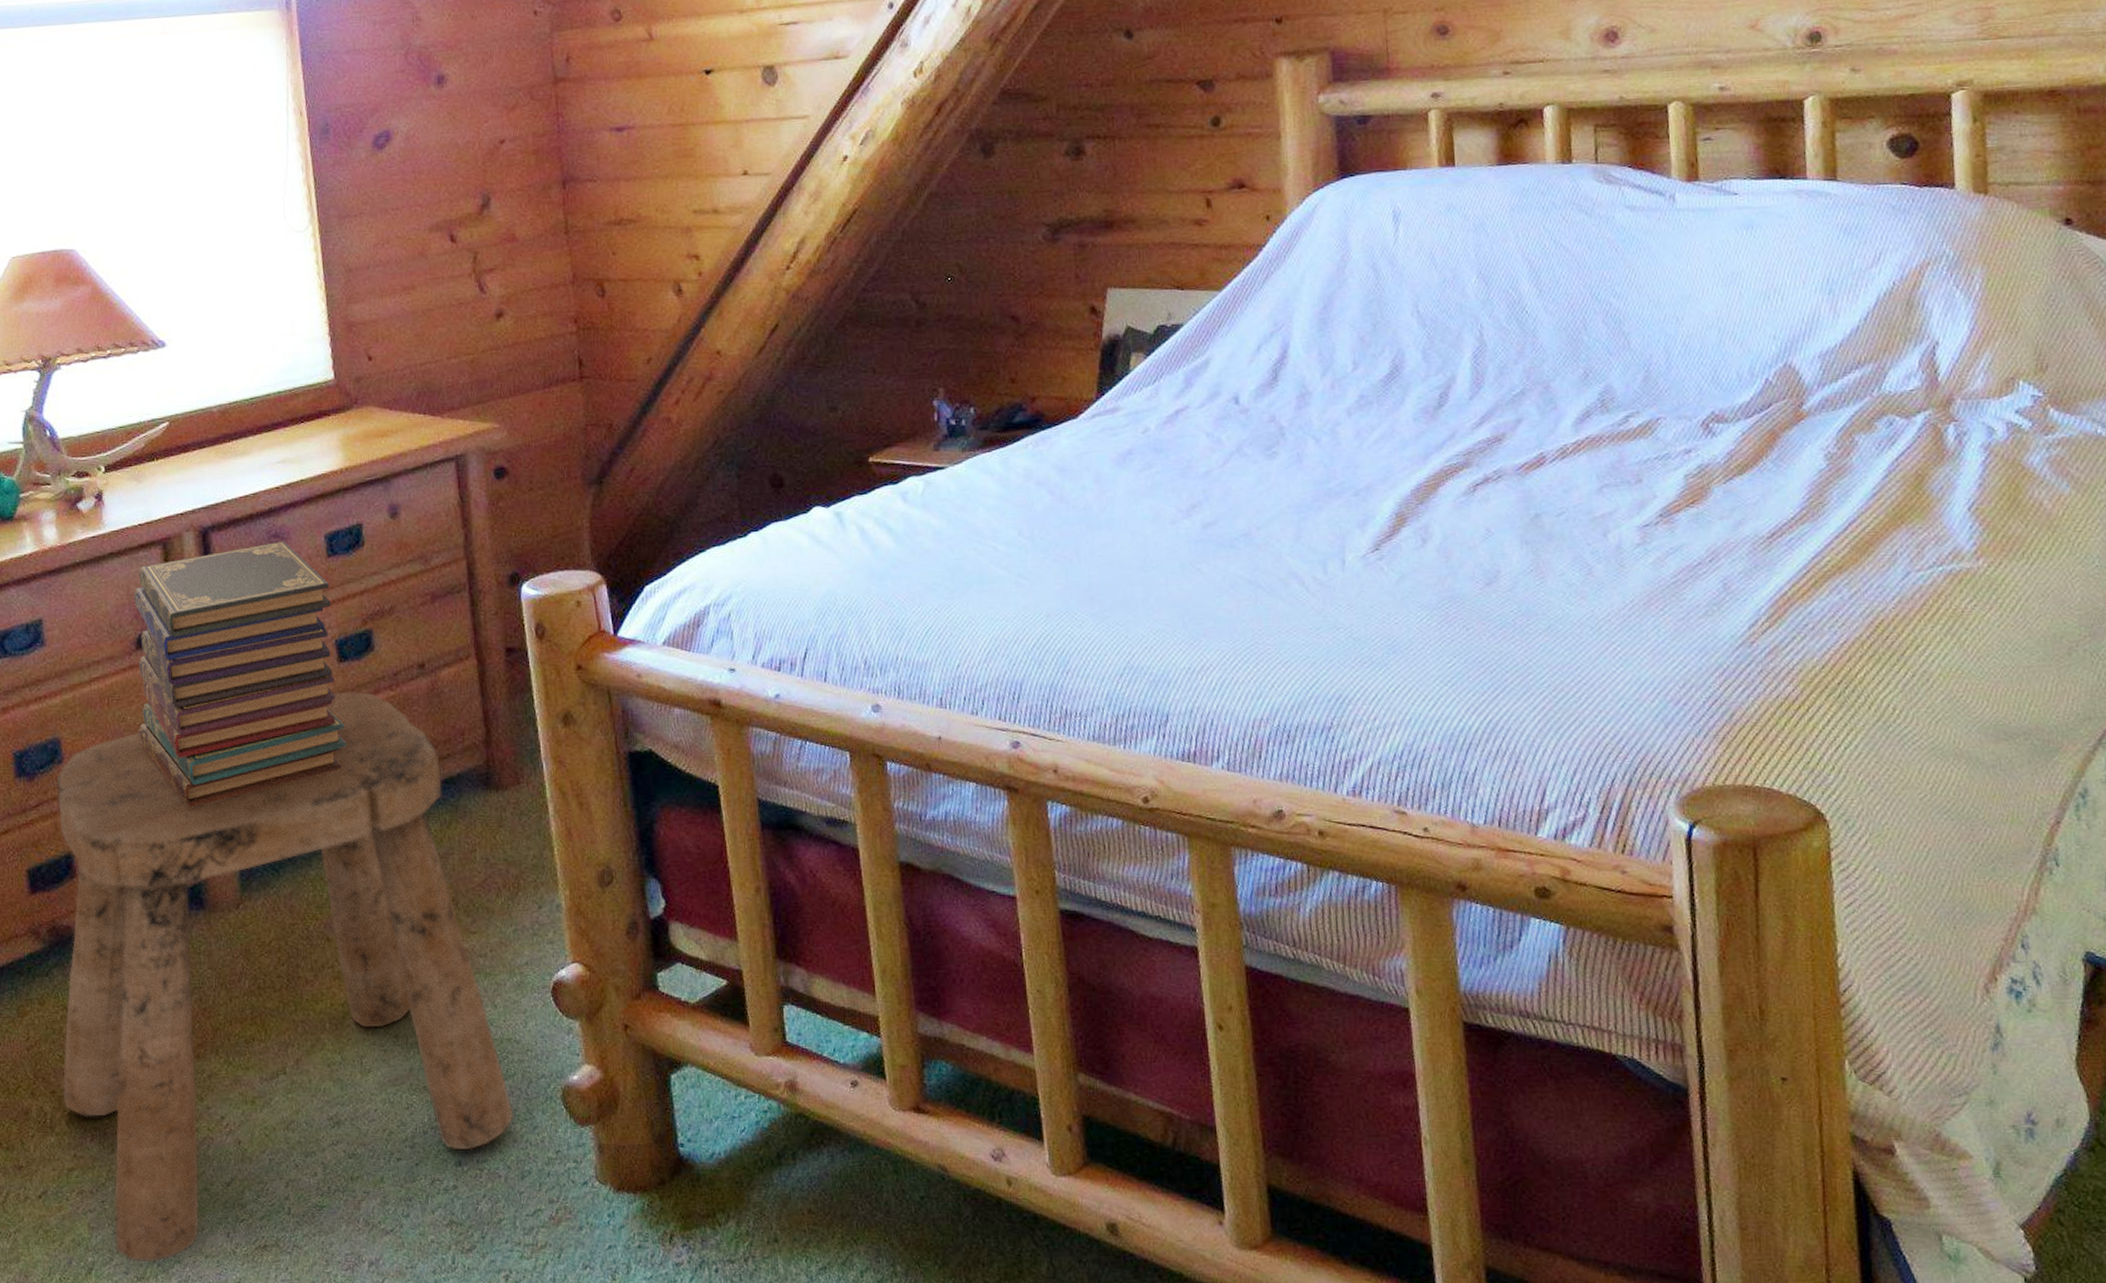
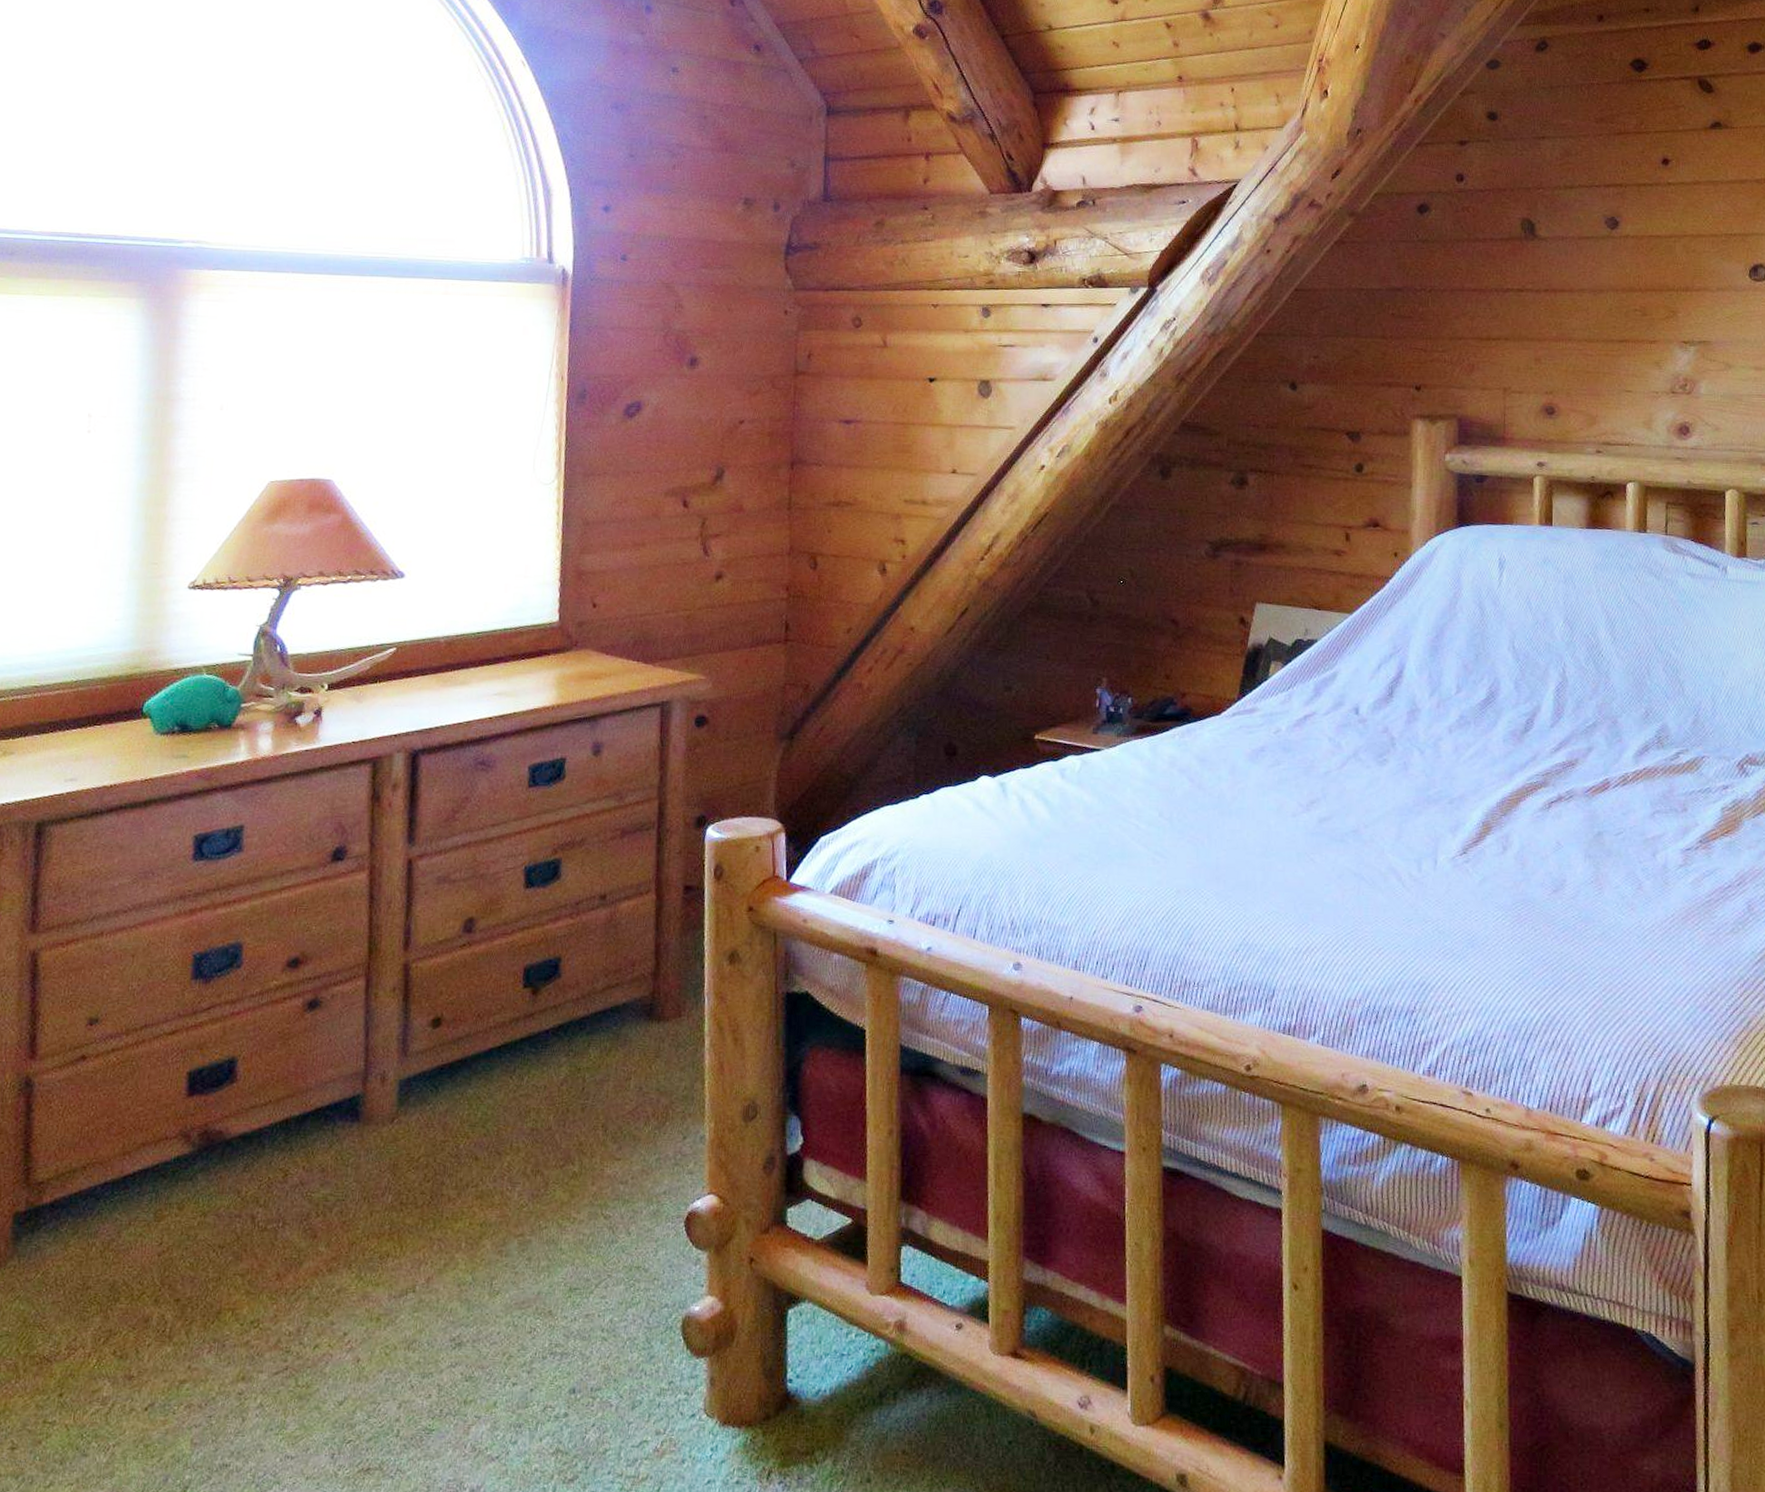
stool: present [56,692,514,1263] -> none [187,917,633,1483]
book stack: present [134,541,348,808] -> none [320,768,527,1020]

